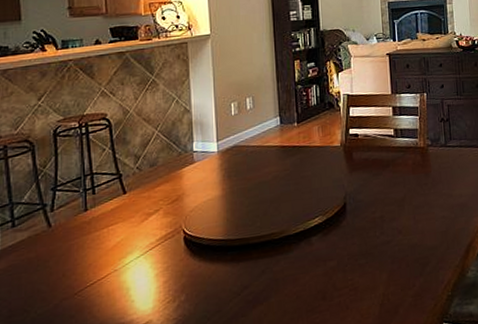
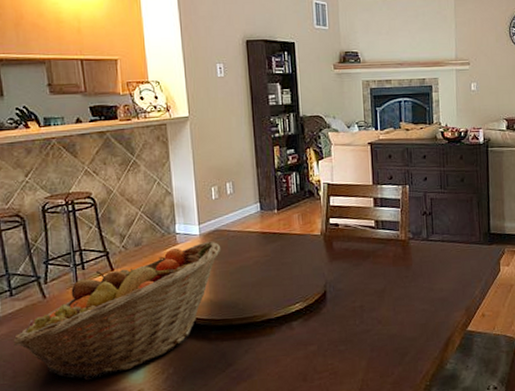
fruit basket: none [11,157,240,315] -> present [13,241,221,381]

